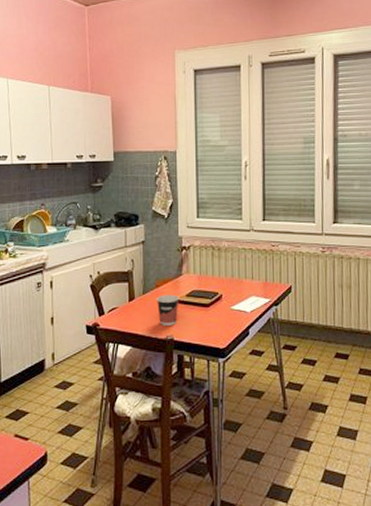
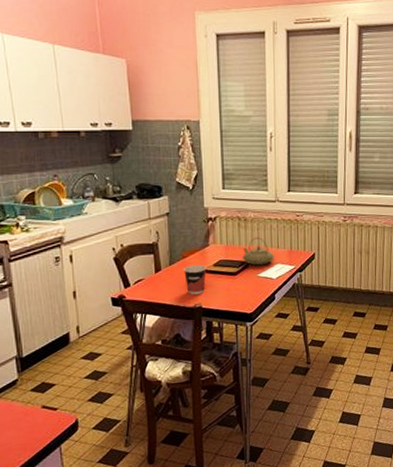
teapot: none [216,267,250,297] -> present [242,237,275,266]

